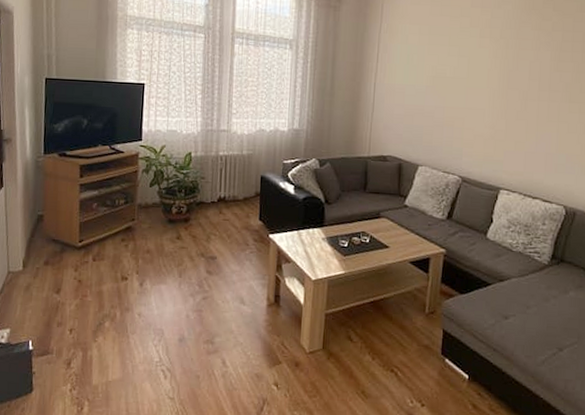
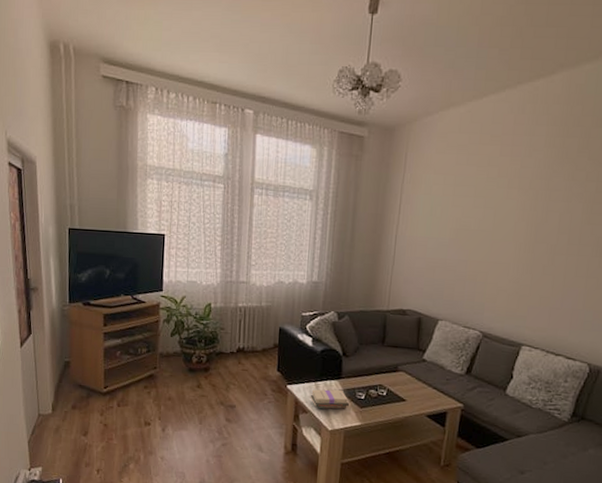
books: none [292,237,333,259] -> present [310,389,350,410]

